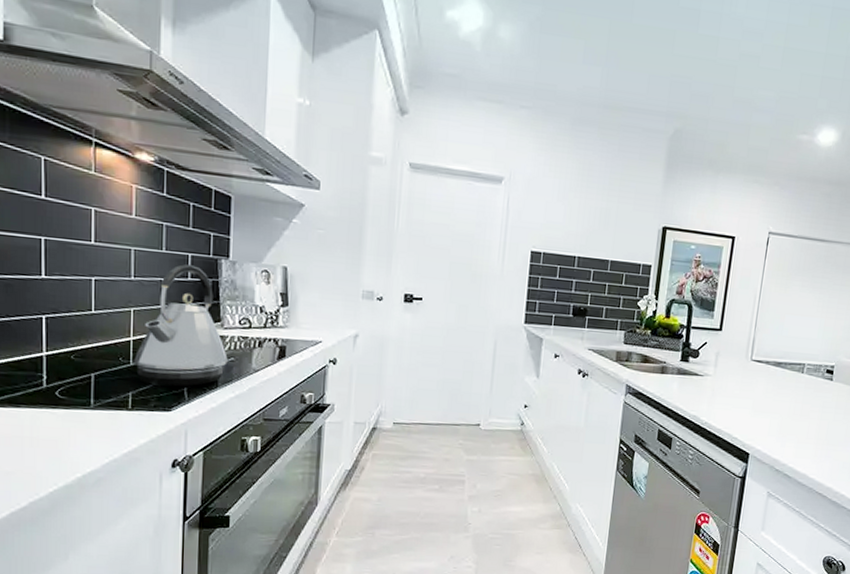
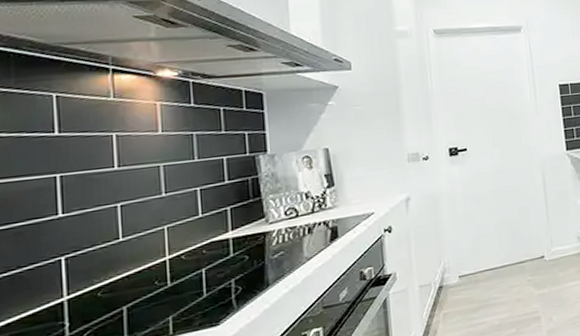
kettle: present [133,264,228,387] -> none [171,167,277,302]

